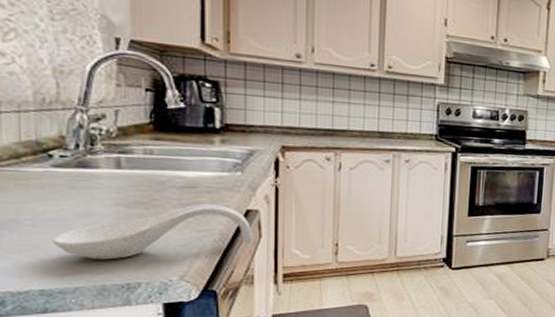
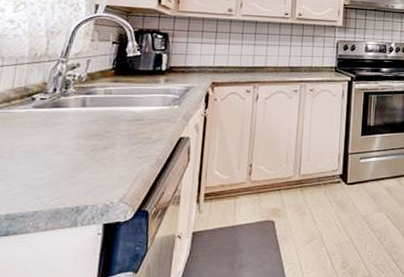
spoon rest: present [53,203,252,260] -> none [23,133,183,186]

